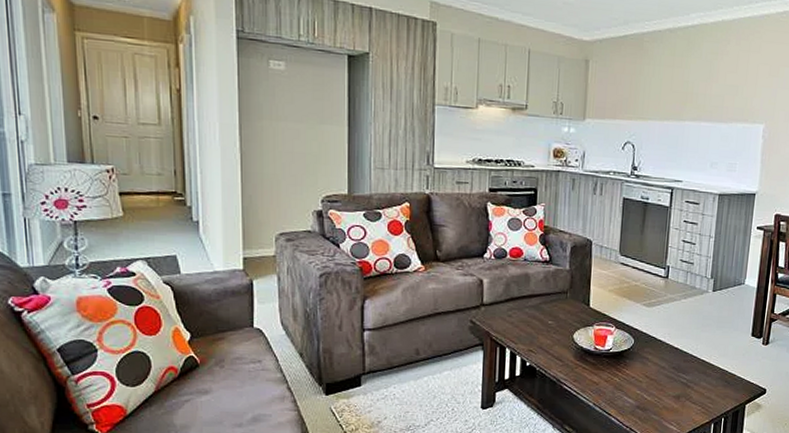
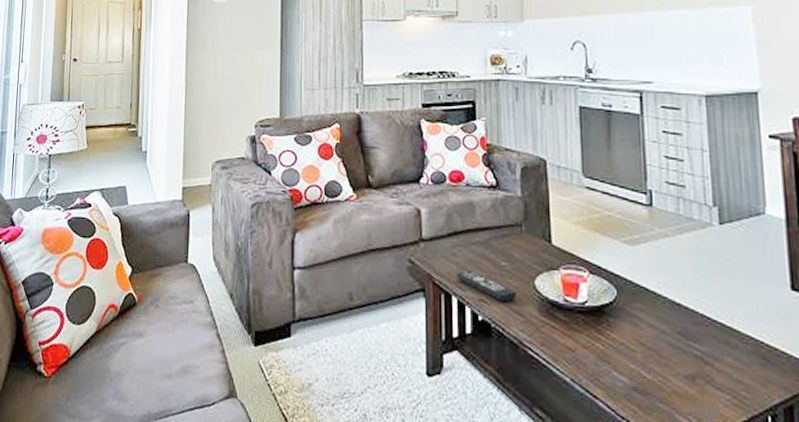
remote control: none [511,328,559,352] -> present [457,270,517,303]

